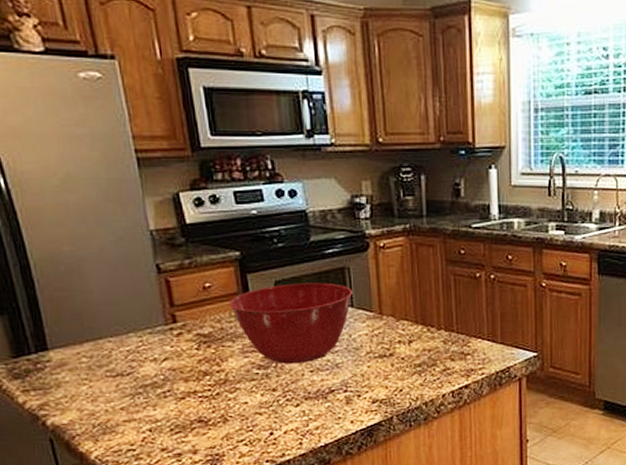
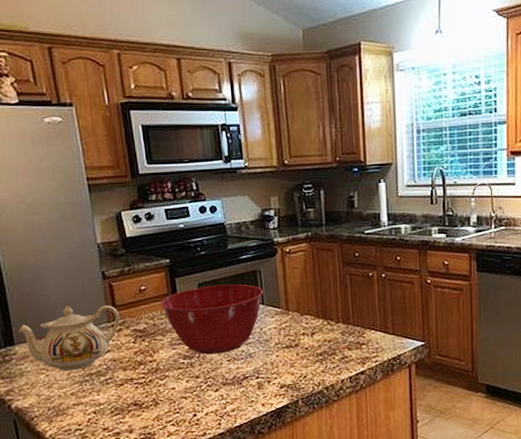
teapot: none [51,303,179,382] -> present [17,305,120,371]

